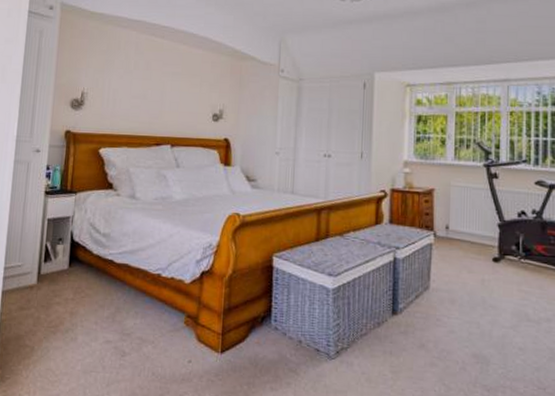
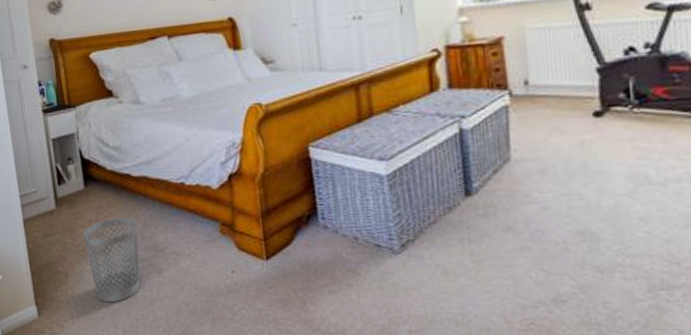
wastebasket: none [57,299,111,381] -> present [82,217,141,302]

